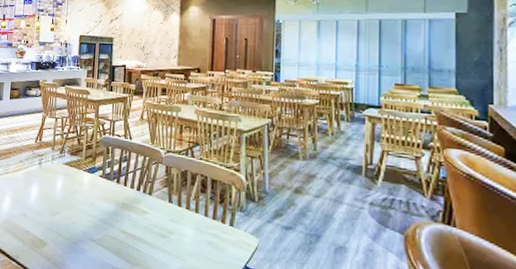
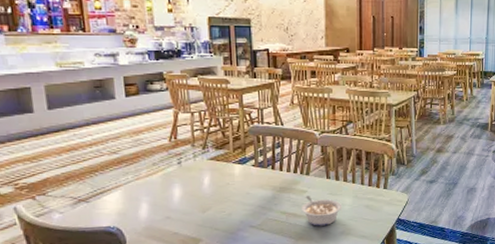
legume: none [141,218,183,257] -> present [301,196,343,226]

